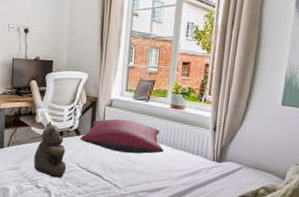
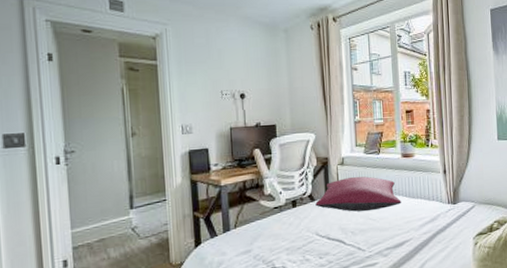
teddy bear: present [34,123,67,178] -> none [267,193,305,254]

